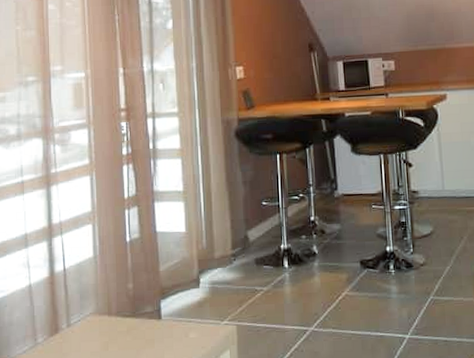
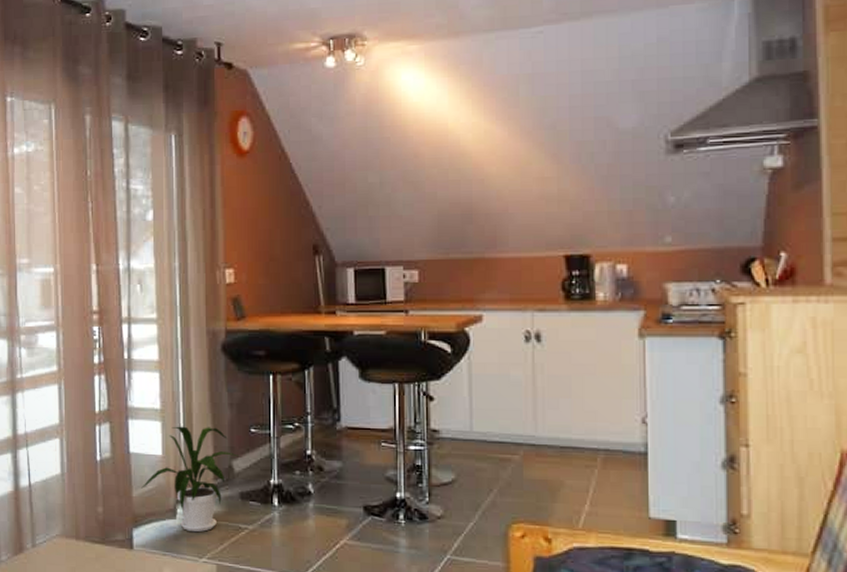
house plant: none [167,203,253,298] -> present [141,426,239,533]

